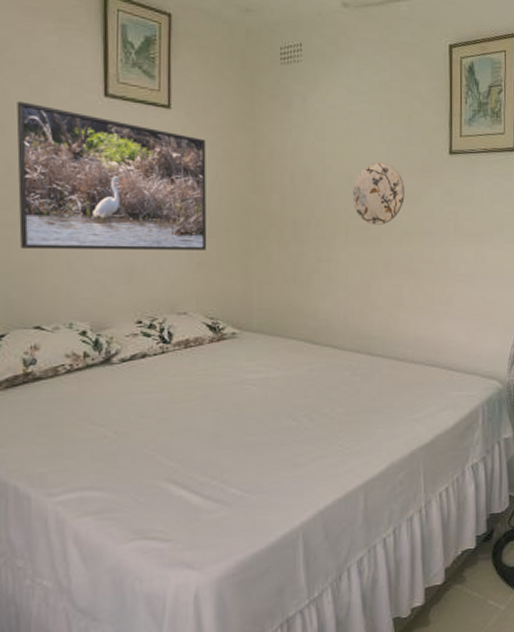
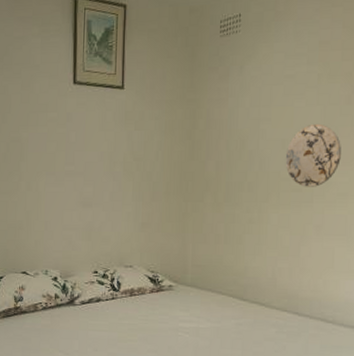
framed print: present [16,101,207,250] -> none [12,94,152,212]

